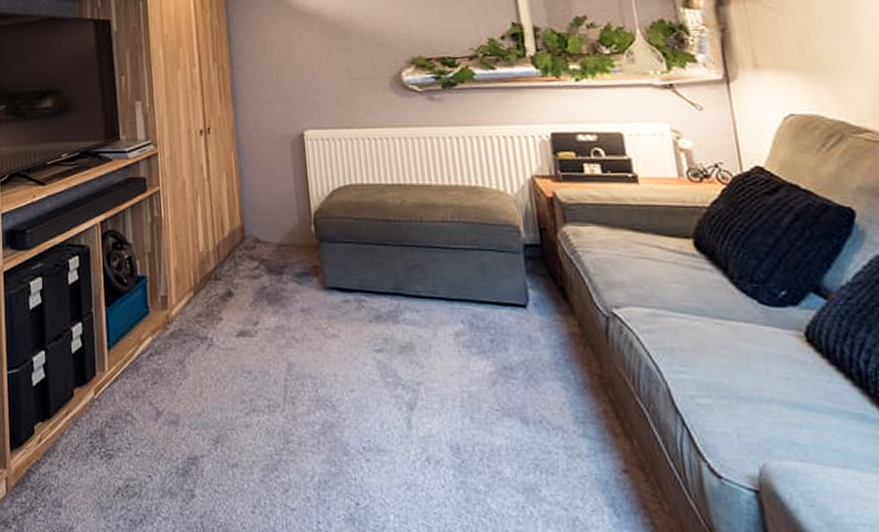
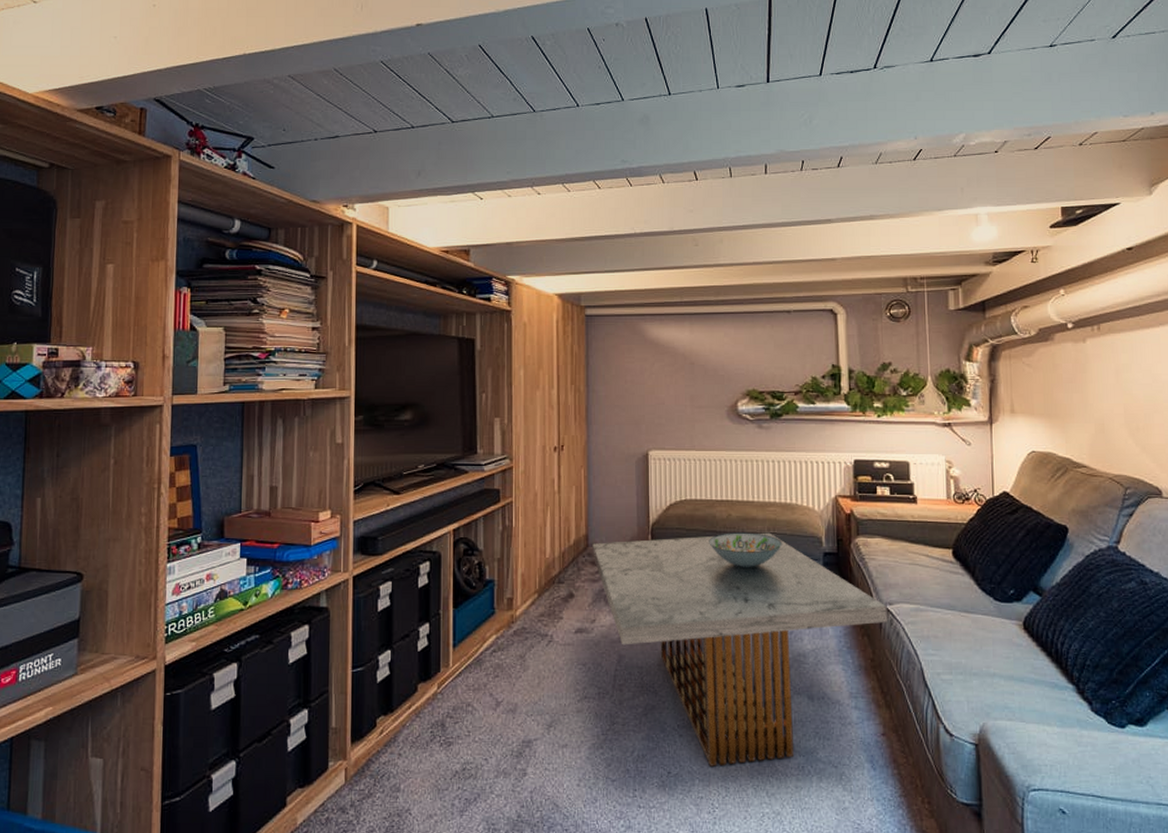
coffee table: none [249,221,615,500] -> present [593,532,887,766]
decorative bowl: none [381,221,471,263] -> present [709,532,782,568]

